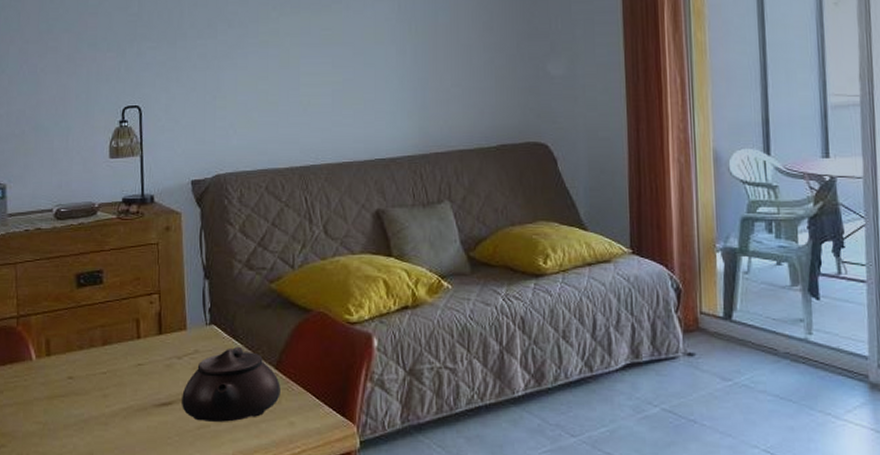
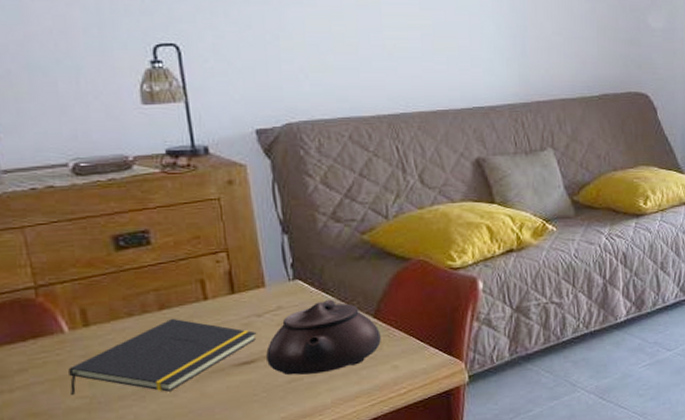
notepad: none [30,354,176,426] -> present [68,318,257,395]

